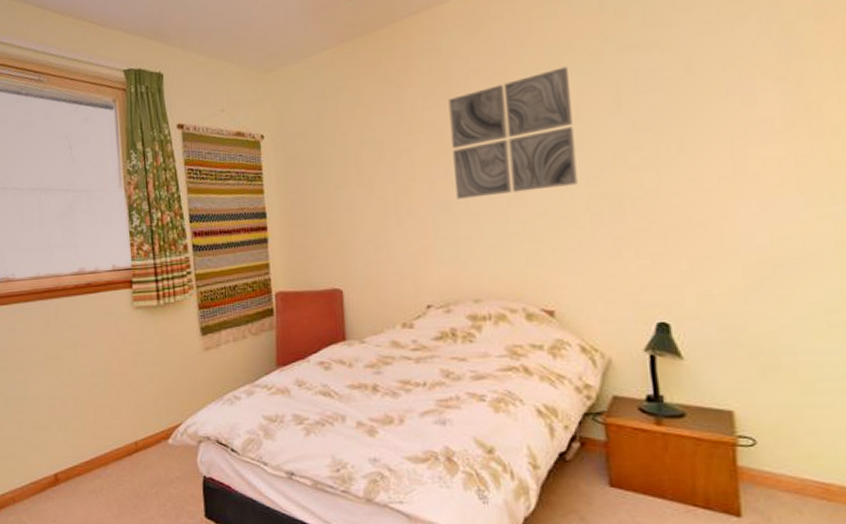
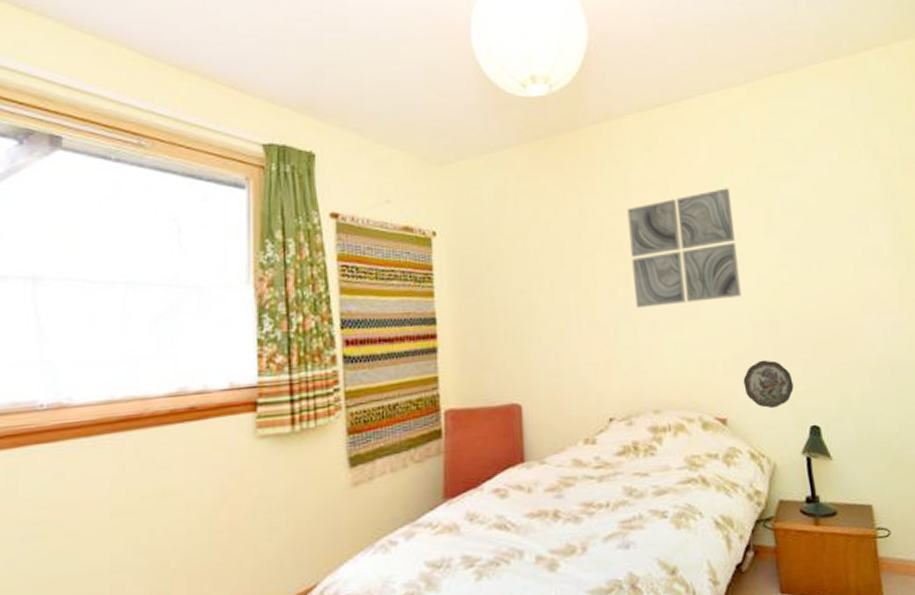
decorative plate: none [575,251,638,303] -> present [743,360,794,409]

